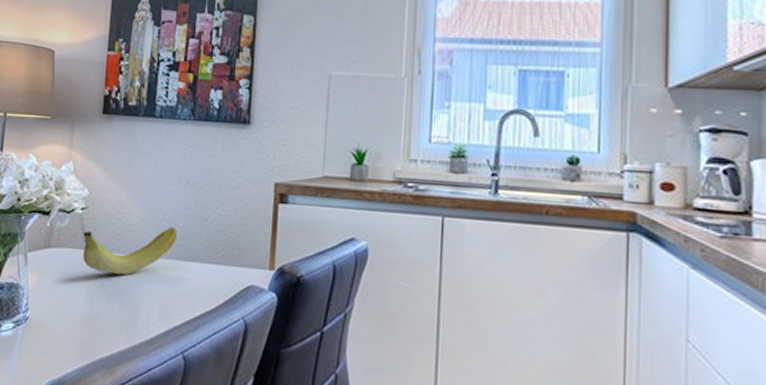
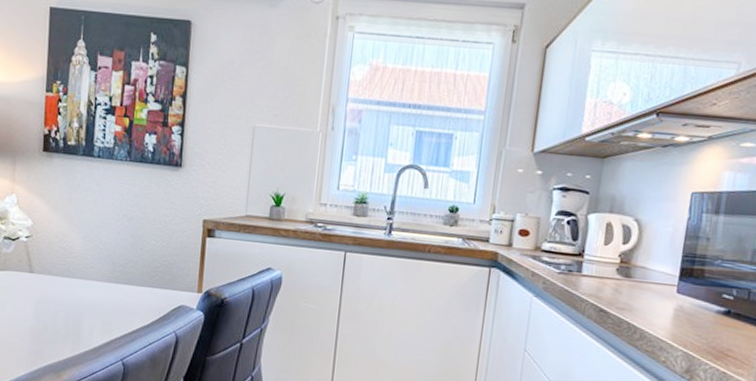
fruit: present [83,227,178,275] -> none [28,255,117,295]

